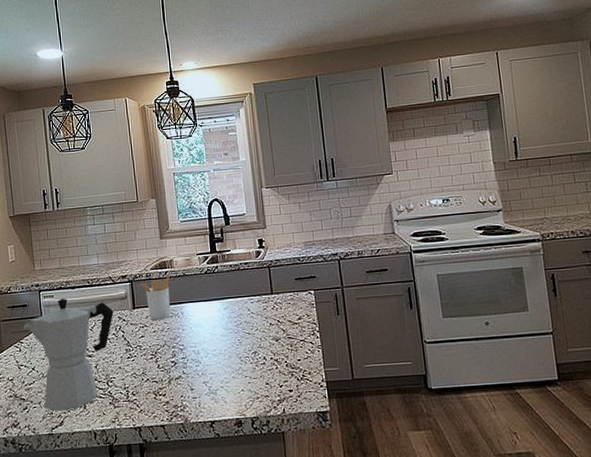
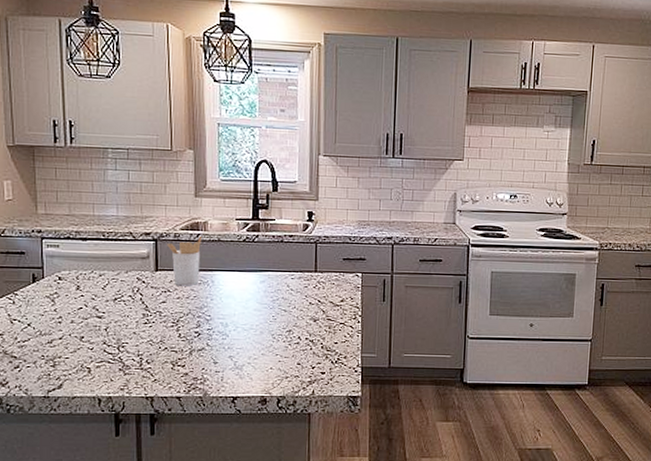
moka pot: present [23,298,114,412] -> none [19,249,132,374]

